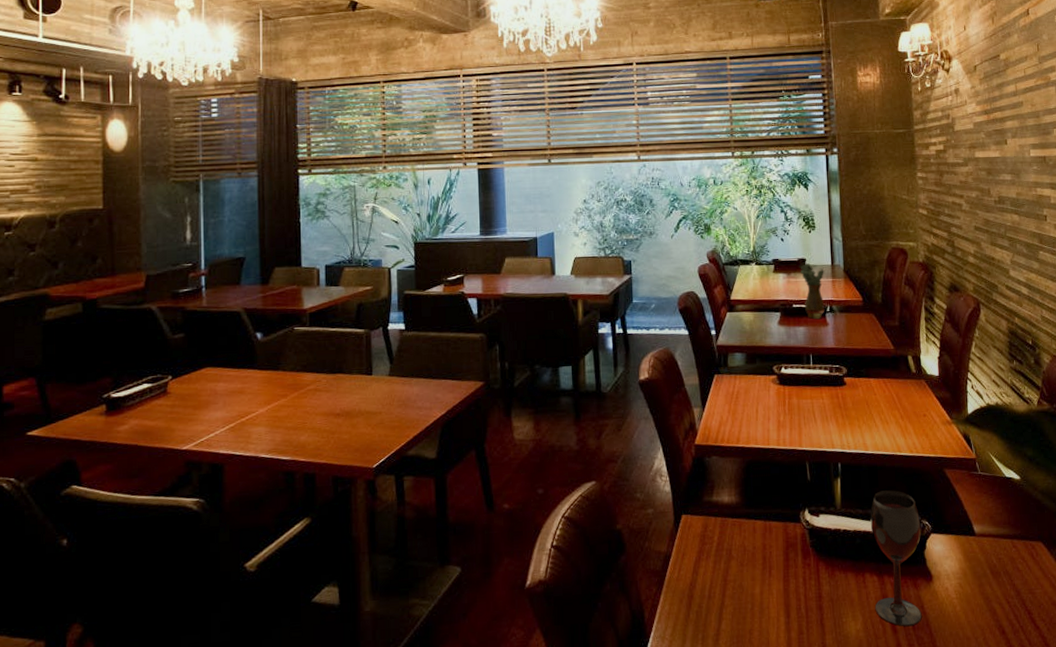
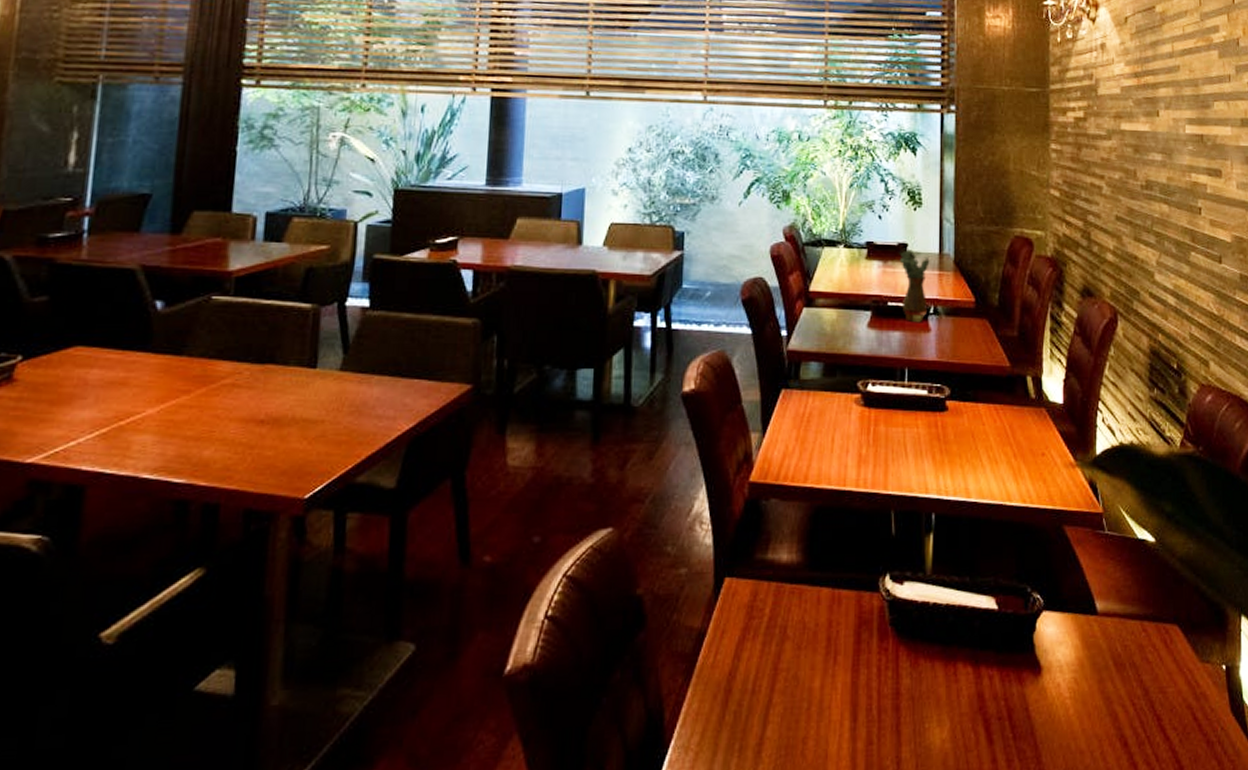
wine glass: present [870,490,922,627] -> none [967,551,1031,736]

